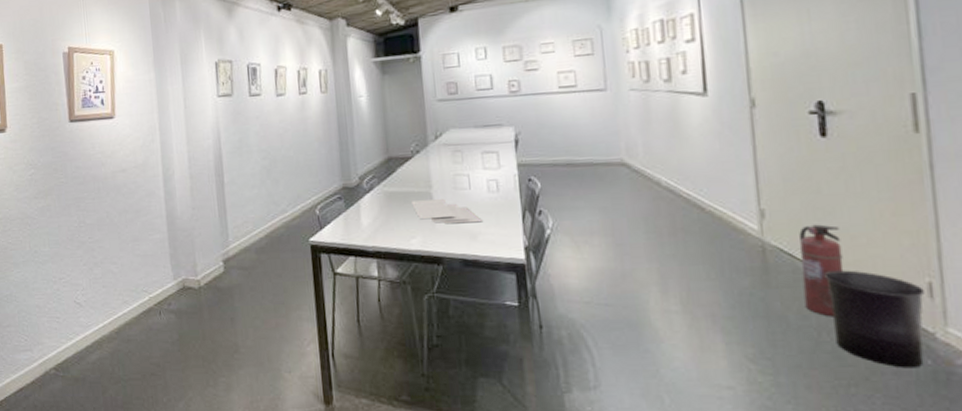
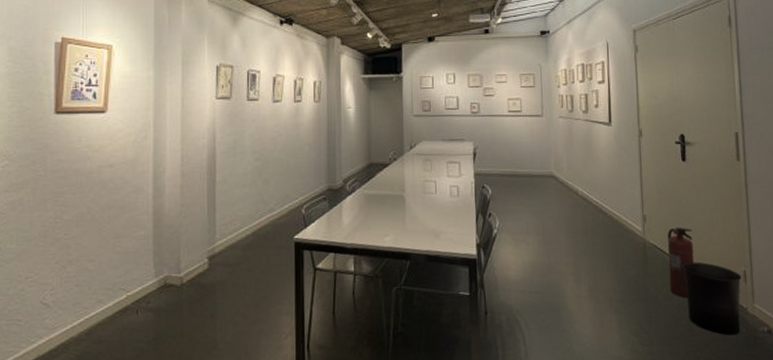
papers: present [411,199,482,225] -> none [387,202,444,224]

